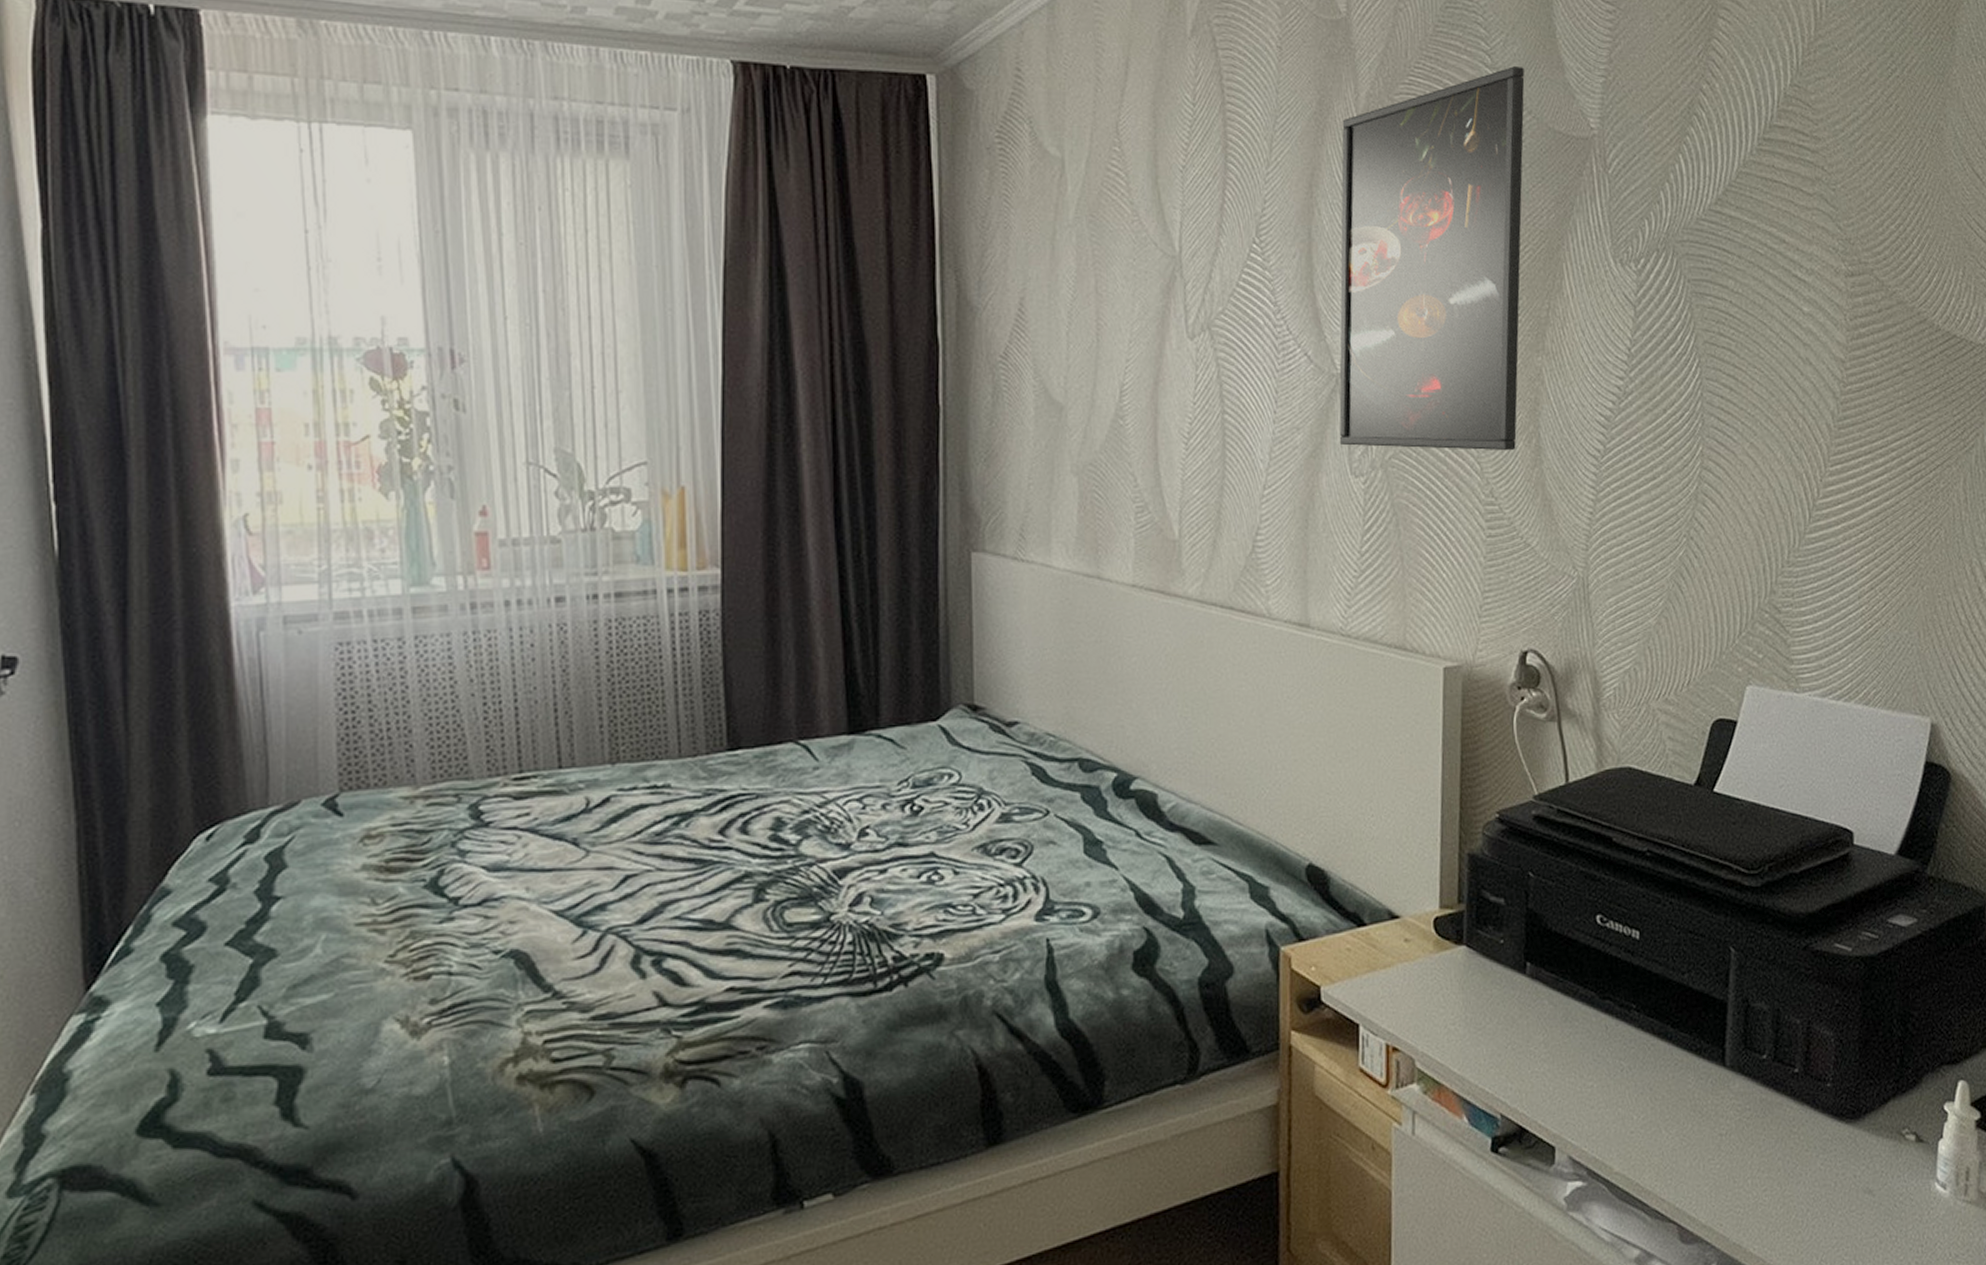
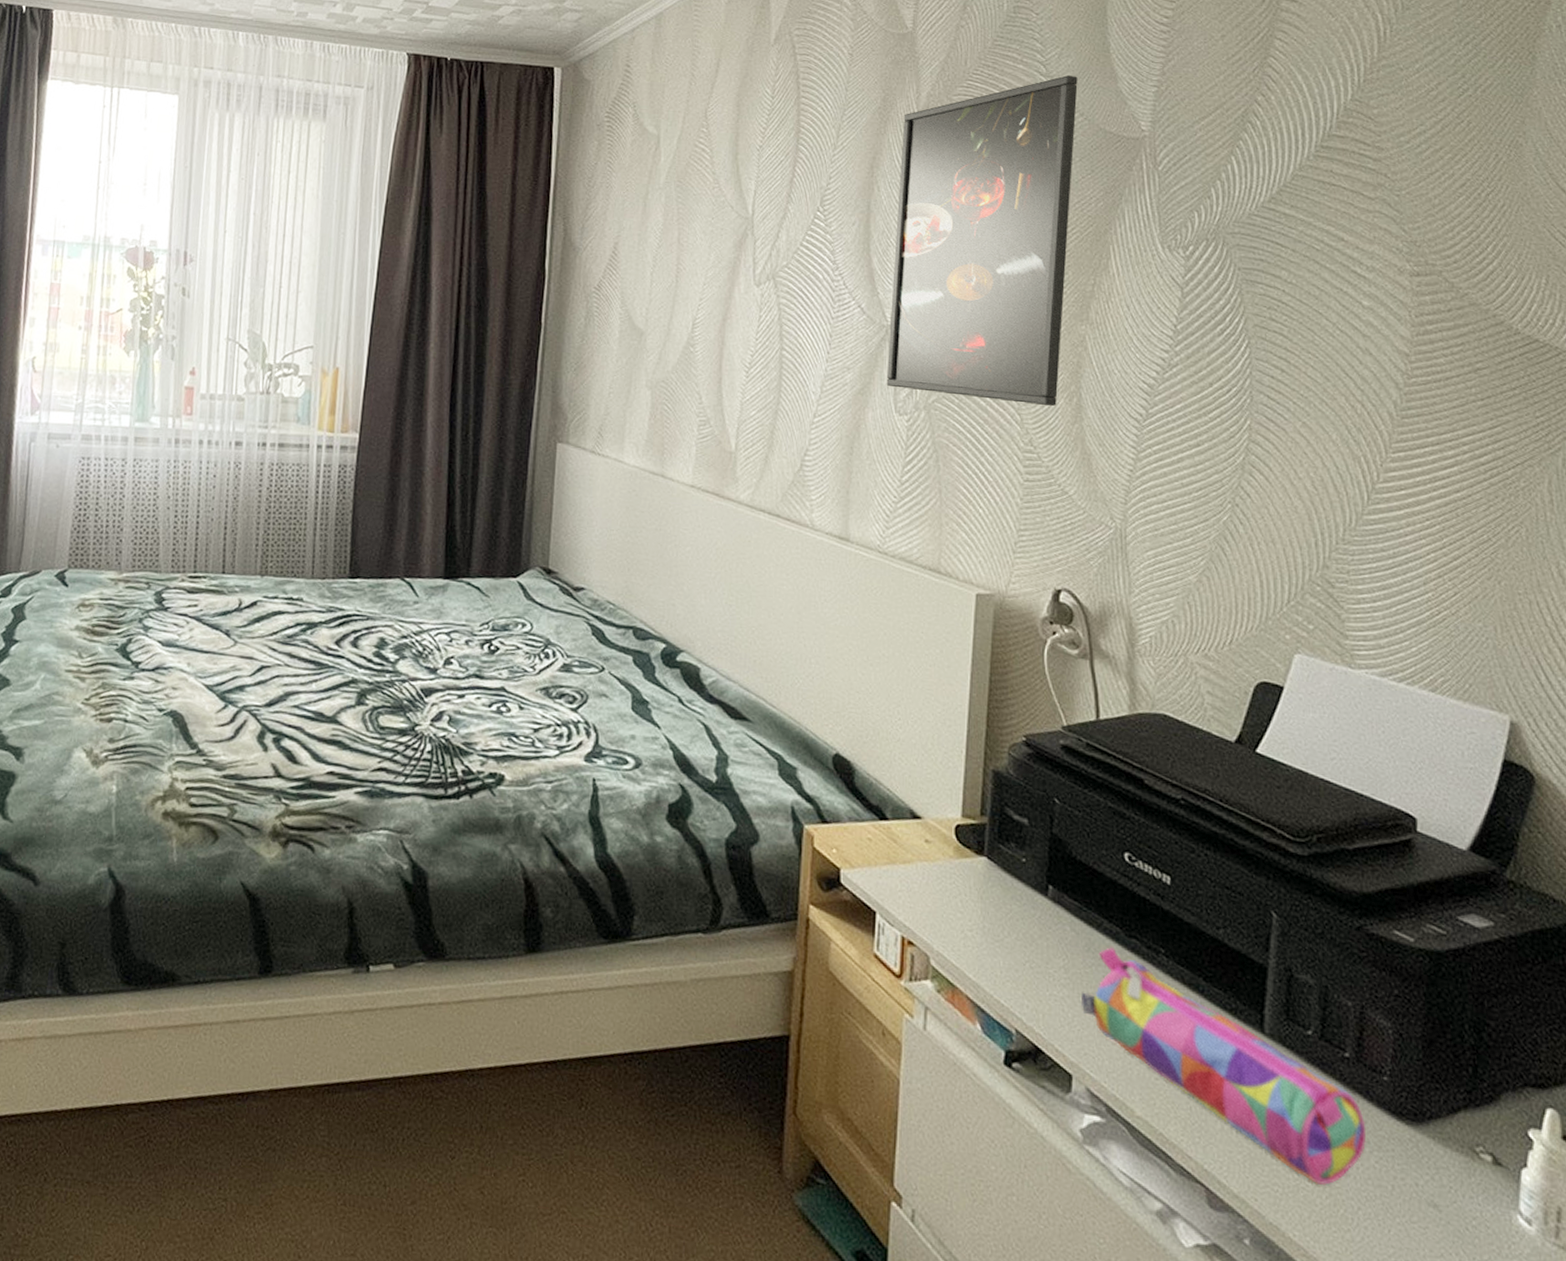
pencil case: none [1560,1012,1814,1197] -> present [1080,947,1367,1185]

